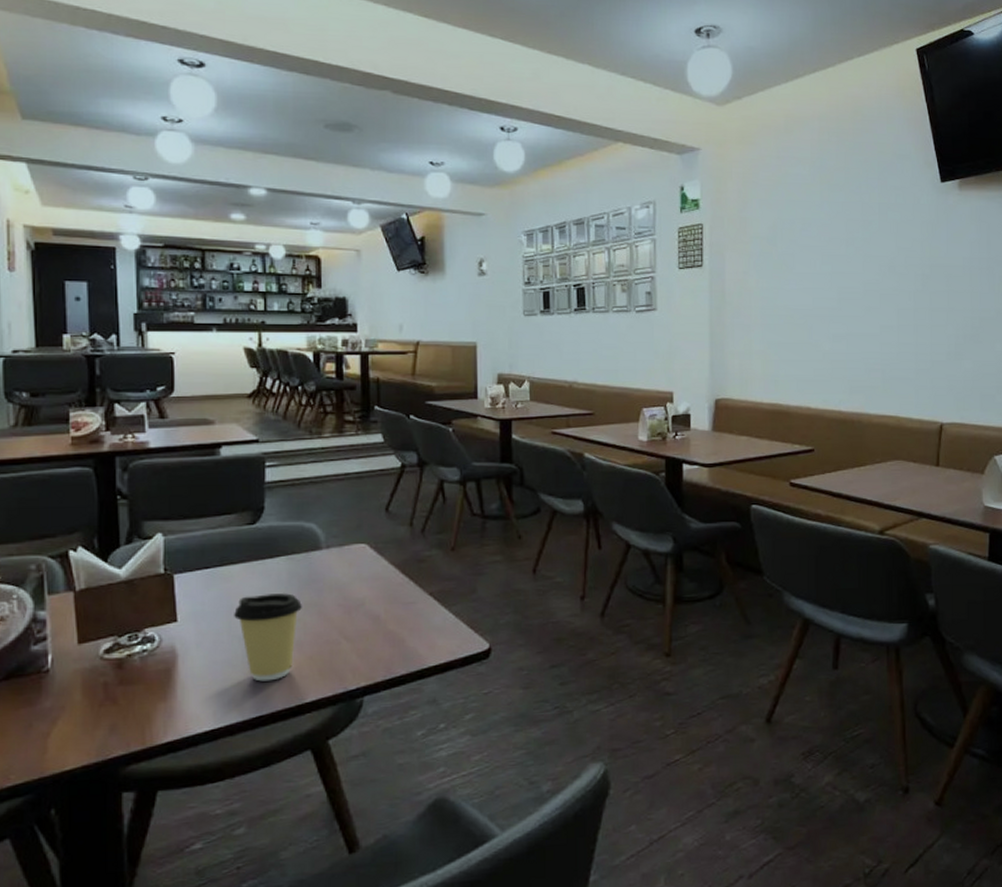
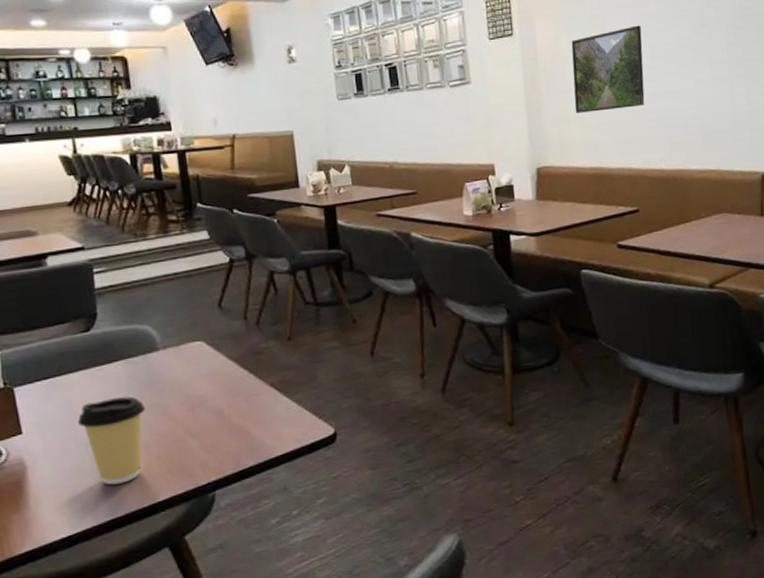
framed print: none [758,267,830,348] -> present [571,25,645,113]

